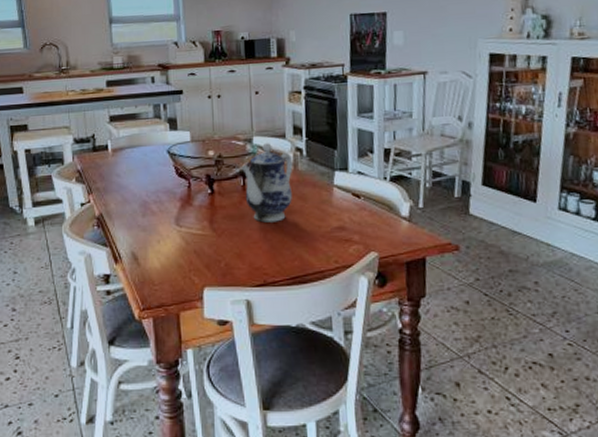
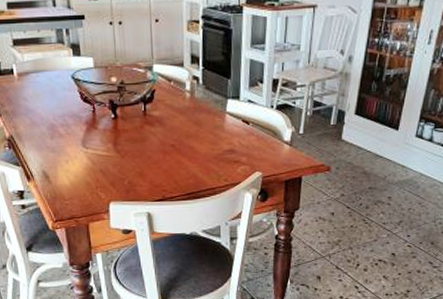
teapot: present [241,143,293,223] -> none [142,71,190,145]

